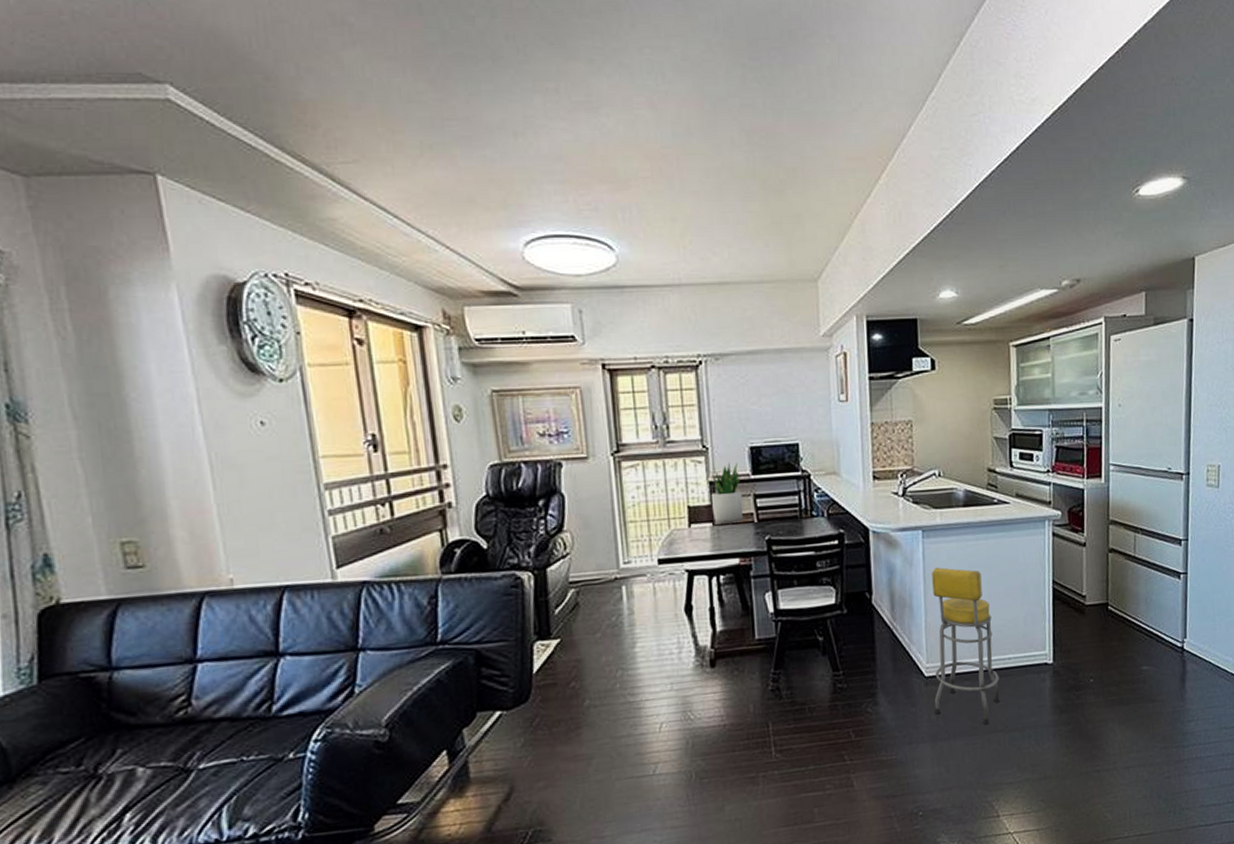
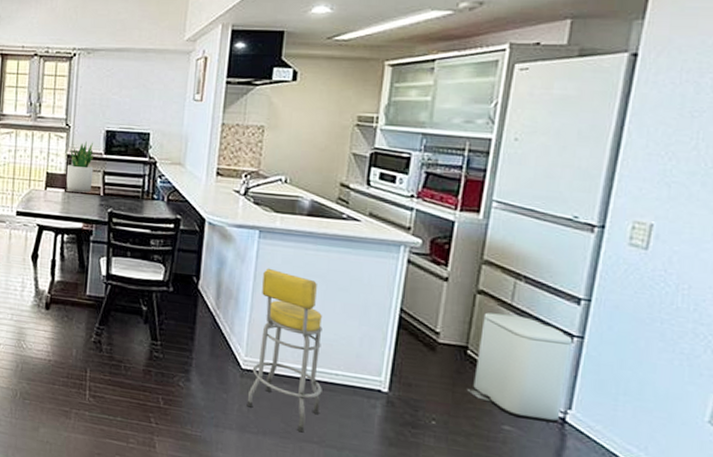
pedal bin: none [1112,565,1181,657] -> present [466,312,573,423]

